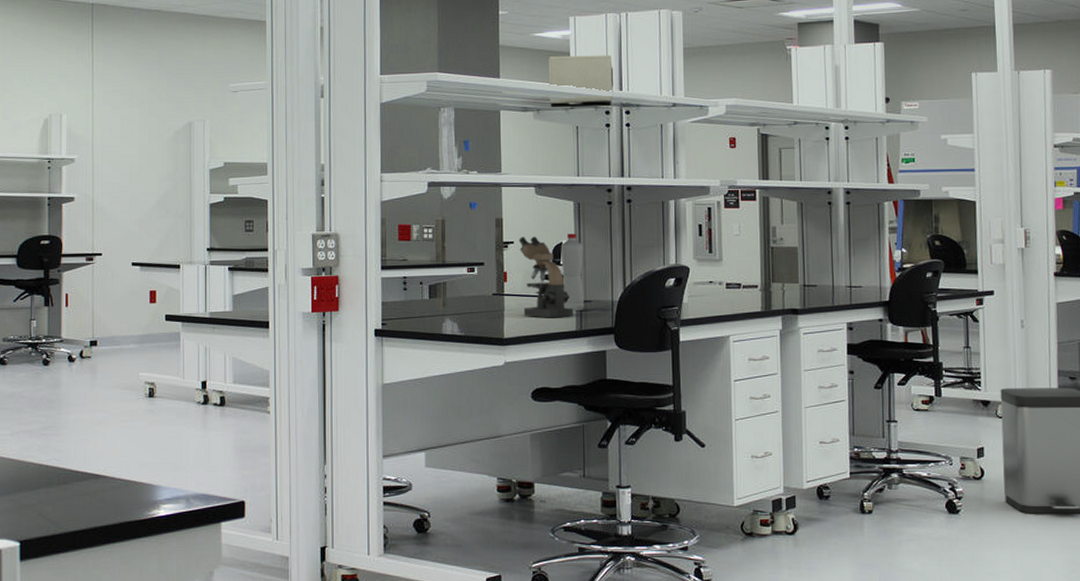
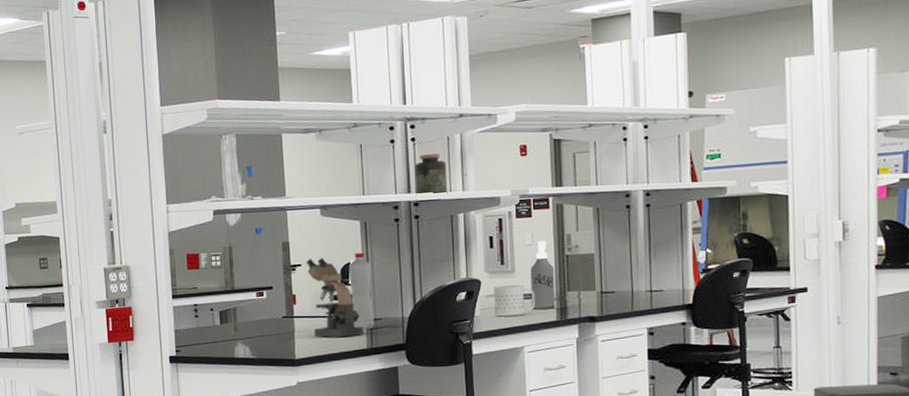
box: present [548,55,614,107] -> none [328,68,398,127]
jar: none [628,140,660,186] -> present [414,154,448,202]
mug: none [701,274,742,305] -> present [494,285,536,317]
spray bottle: none [737,231,760,299] -> present [530,240,555,310]

